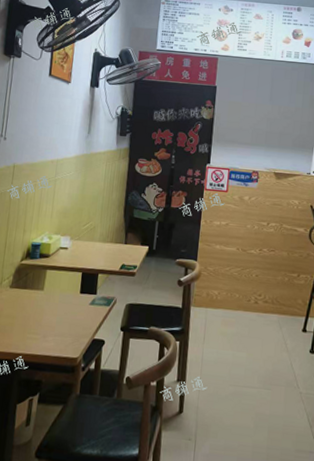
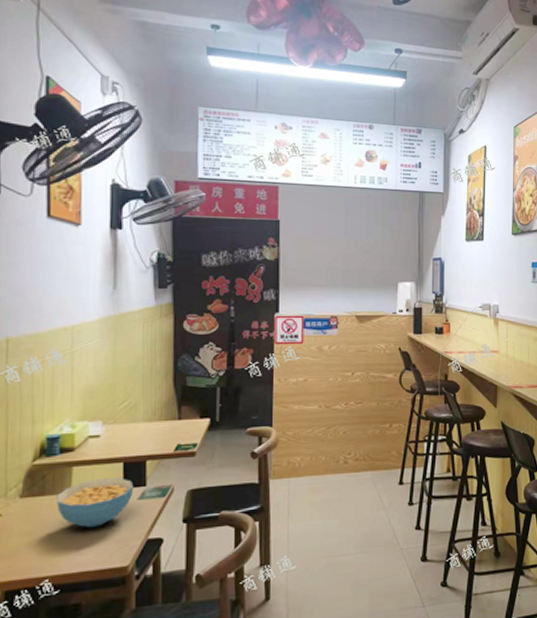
cereal bowl: none [33,282,88,322] -> present [56,477,134,528]

